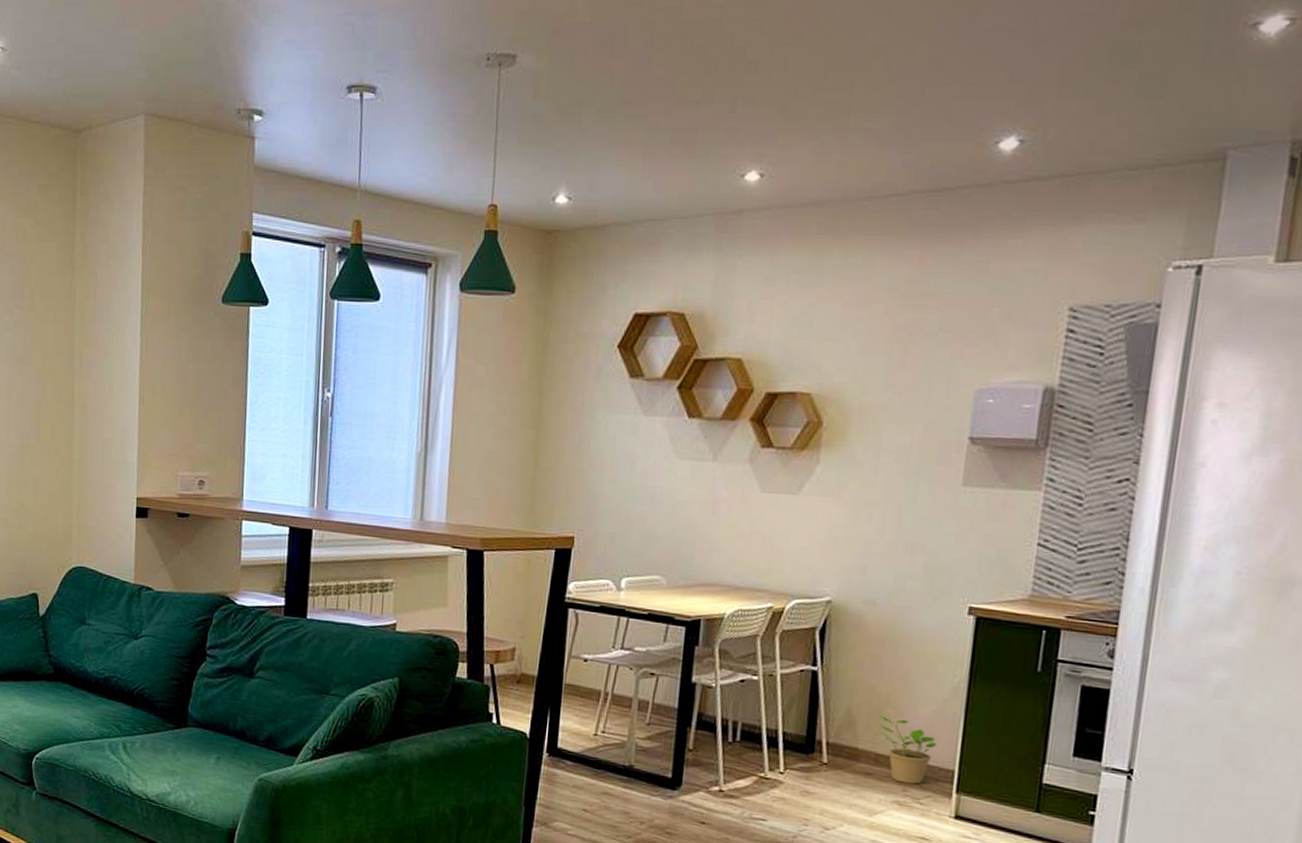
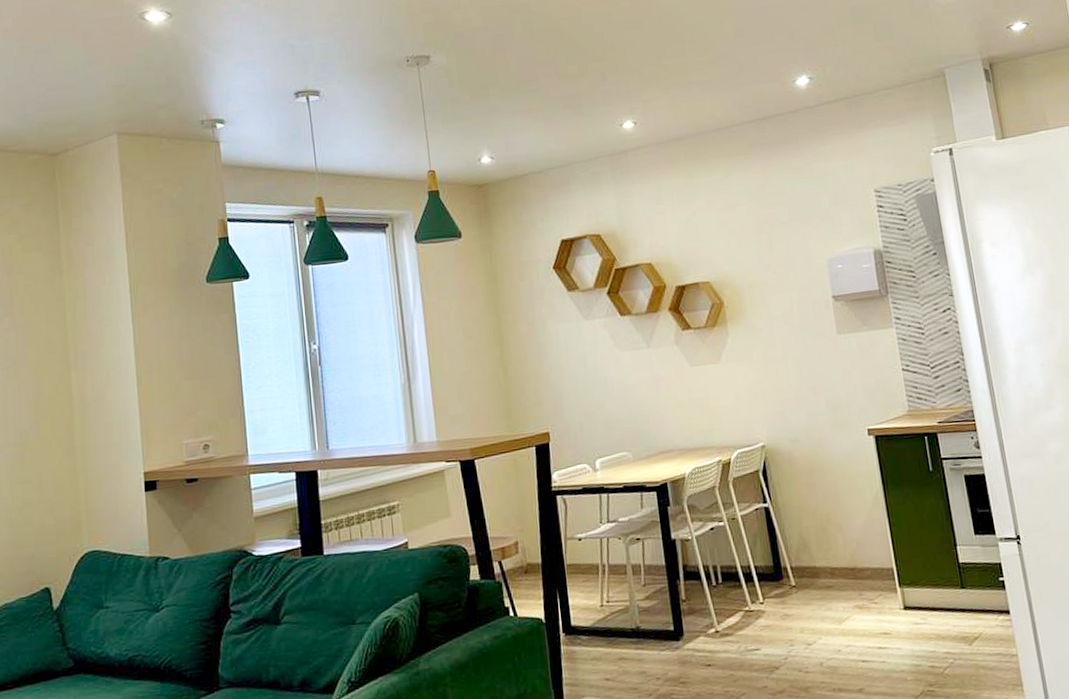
potted plant: present [878,715,937,785] -> none [825,533,874,589]

